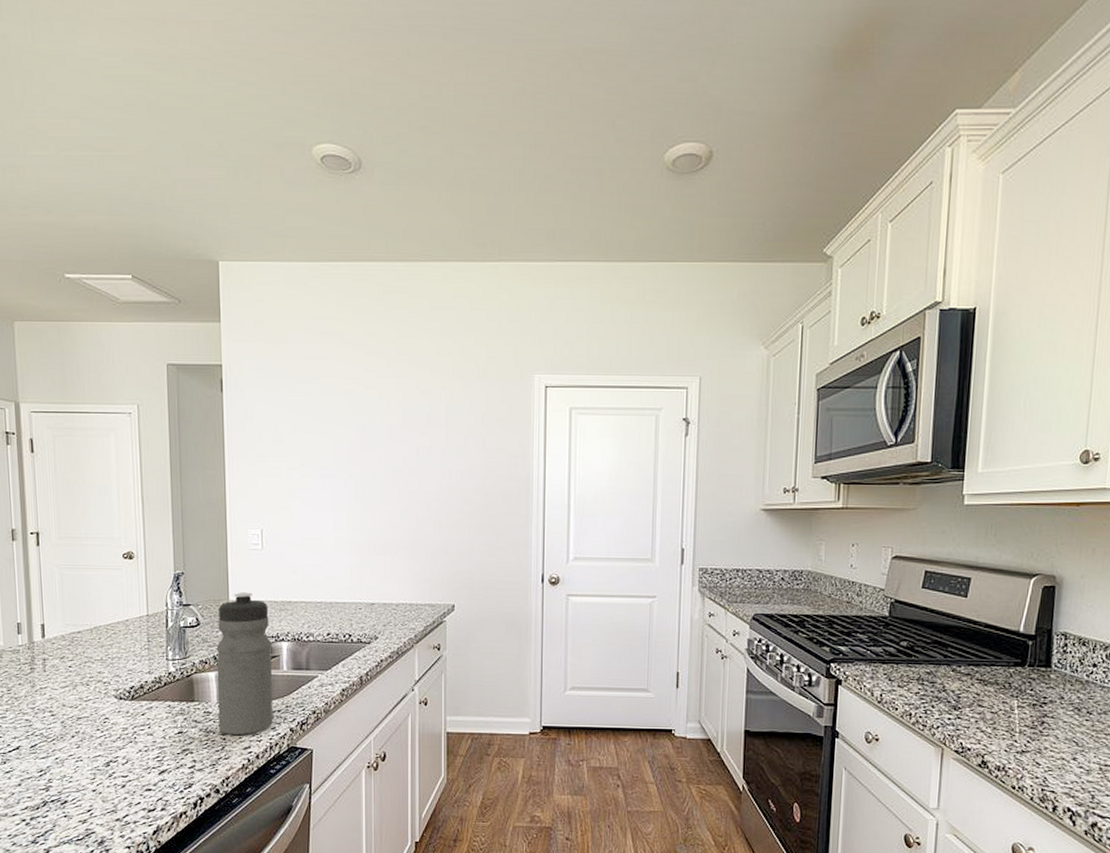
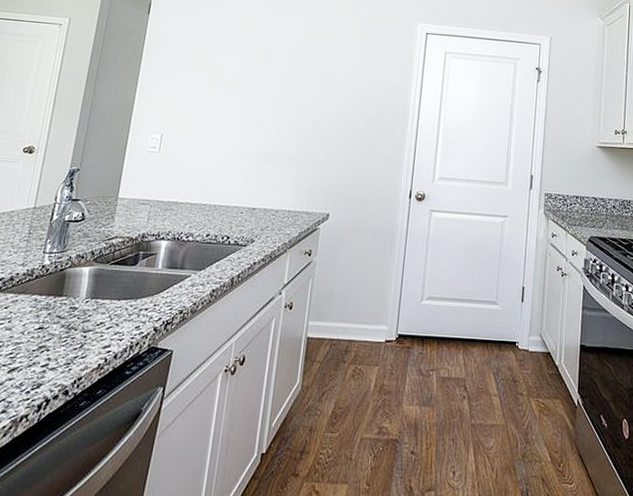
water bottle: present [216,592,273,736] -> none [81,191,155,334]

